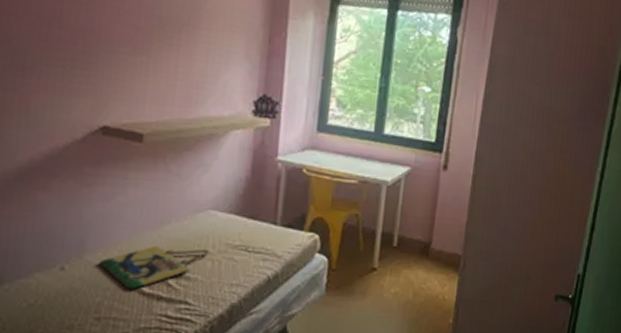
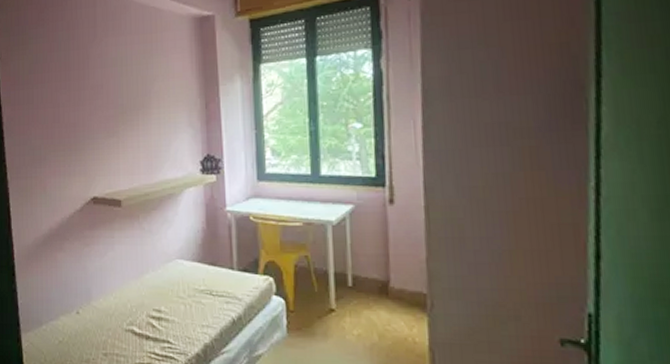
home sign: present [99,246,209,290] -> none [102,293,181,331]

